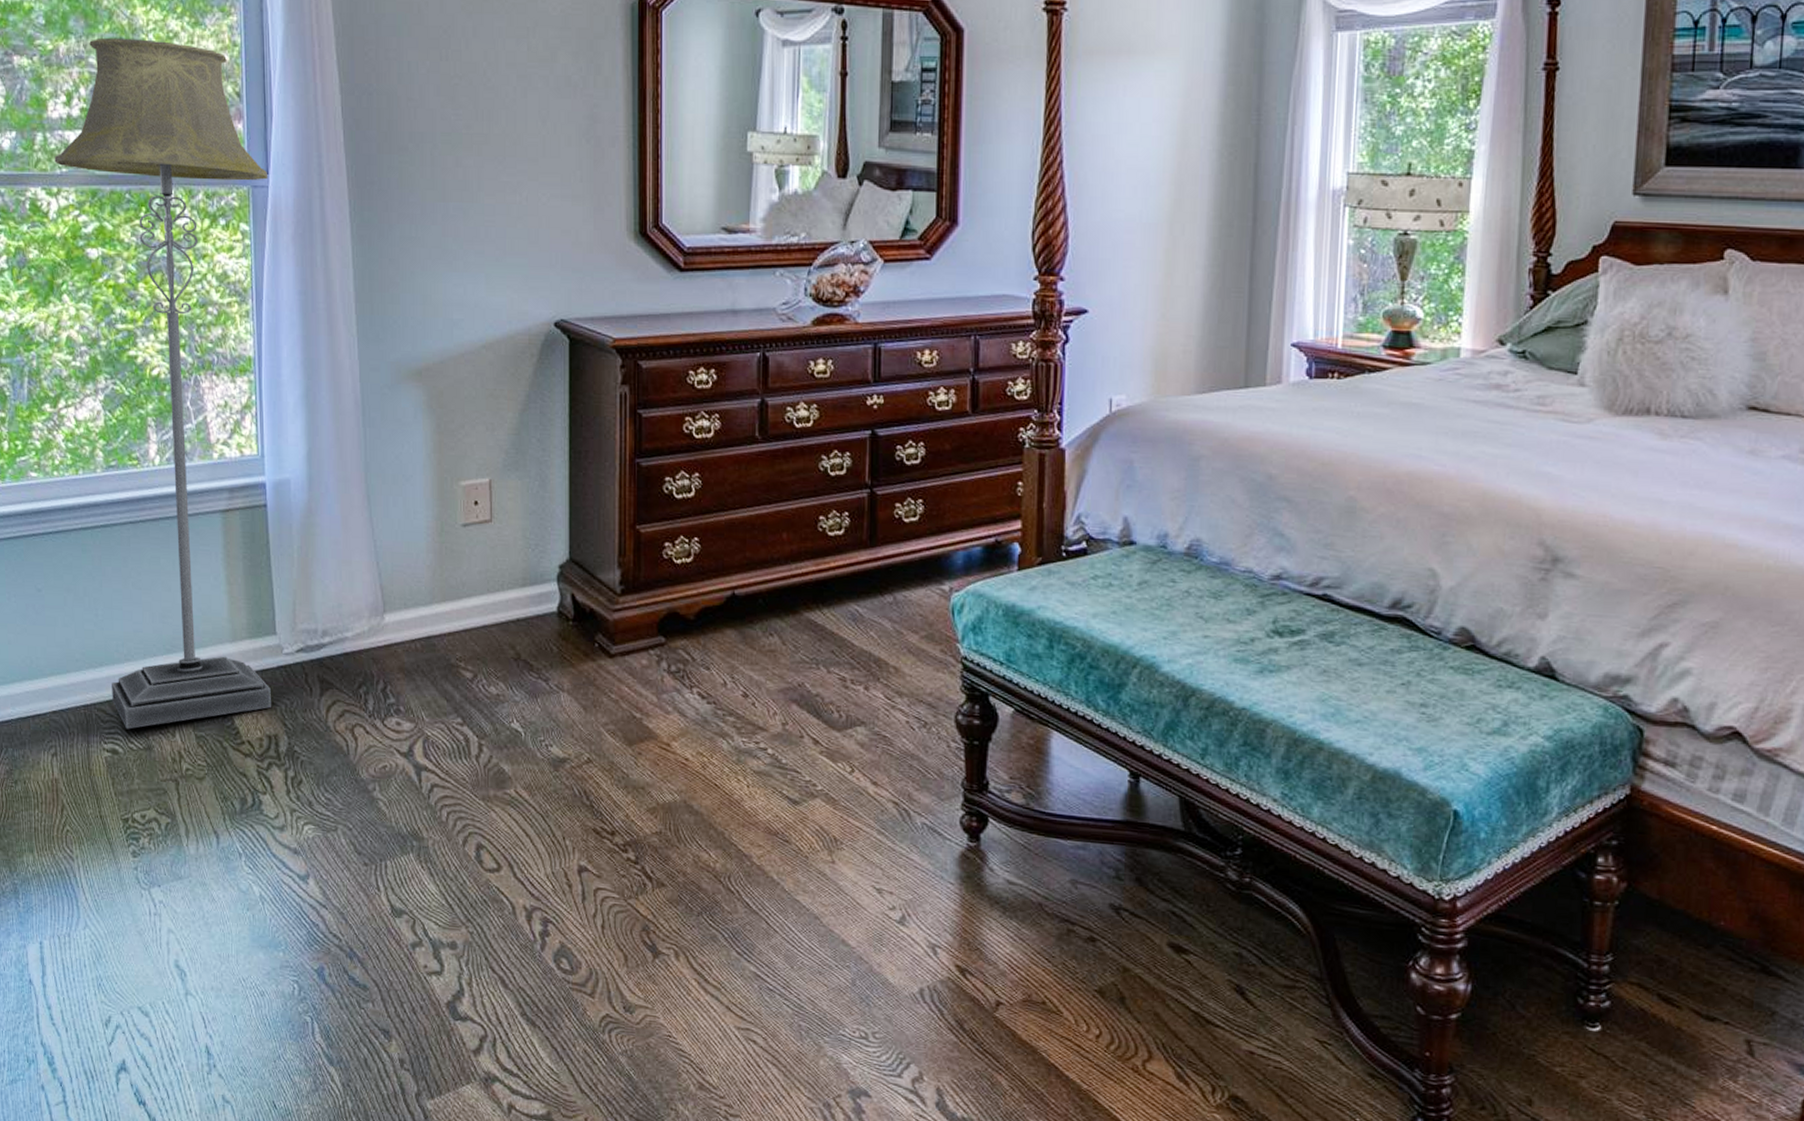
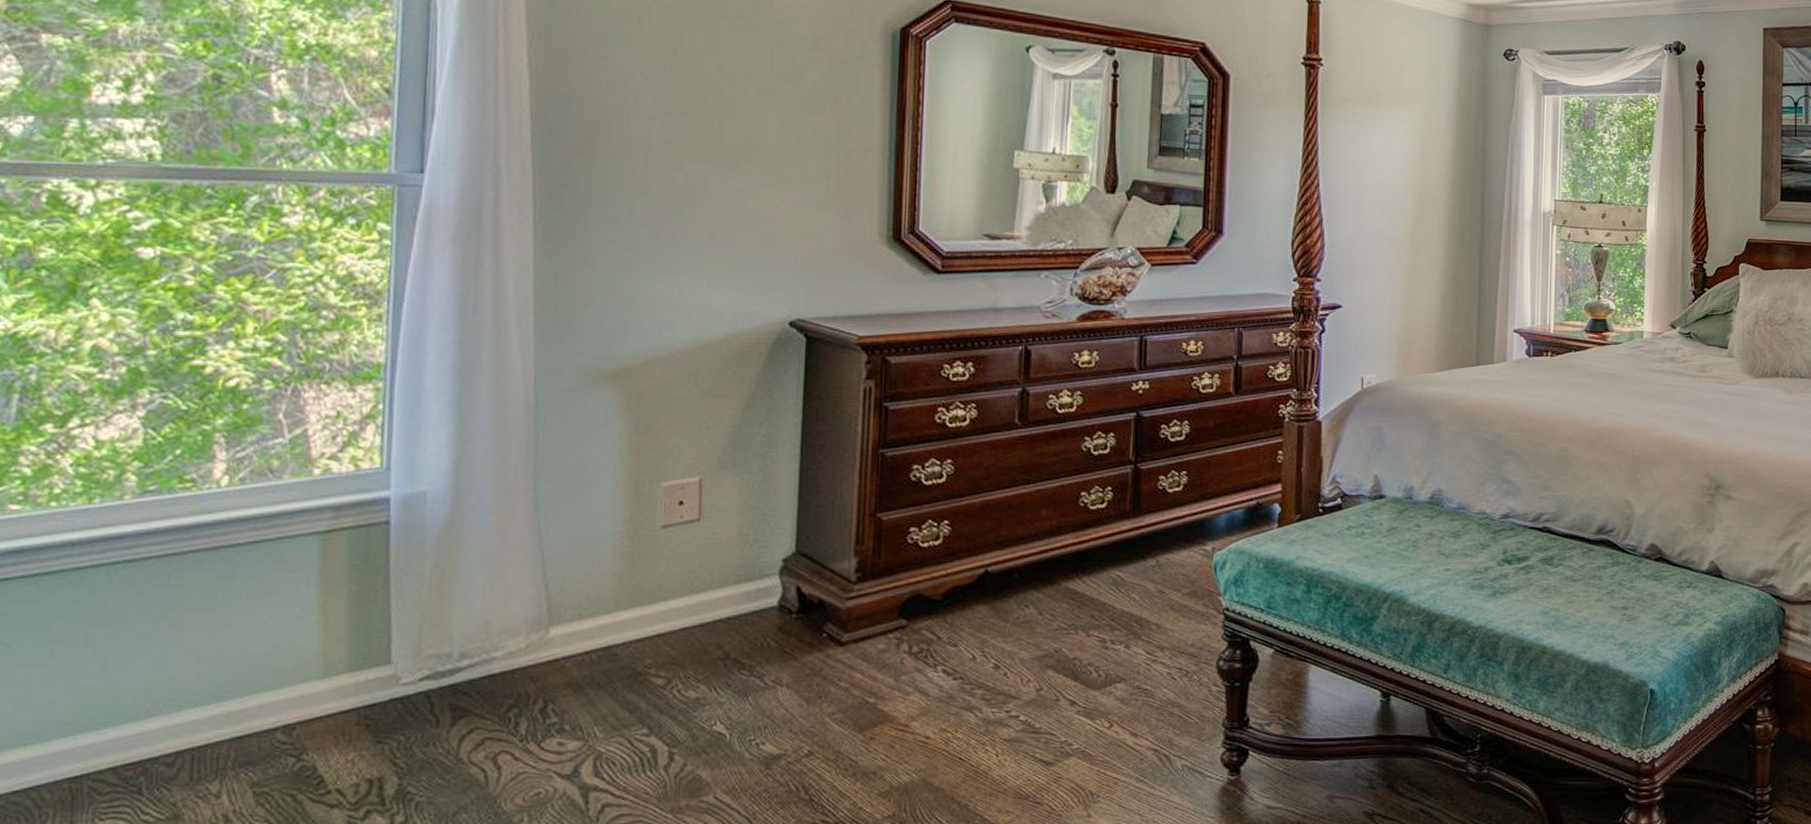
floor lamp: present [54,37,271,730] -> none [95,22,423,799]

